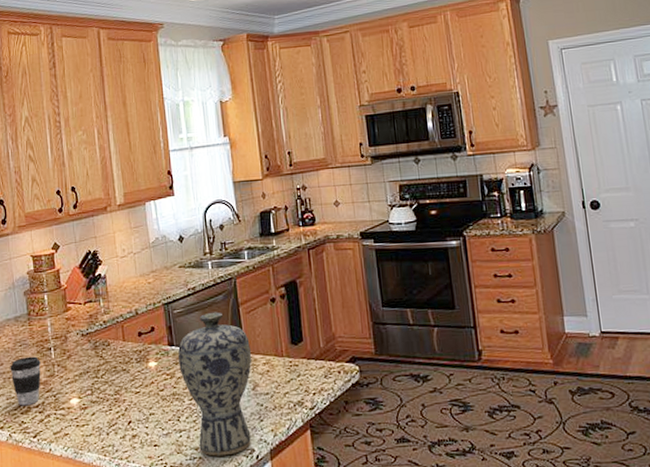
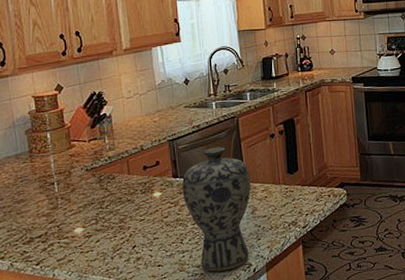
coffee cup: present [10,356,41,406] -> none [11,190,44,237]

